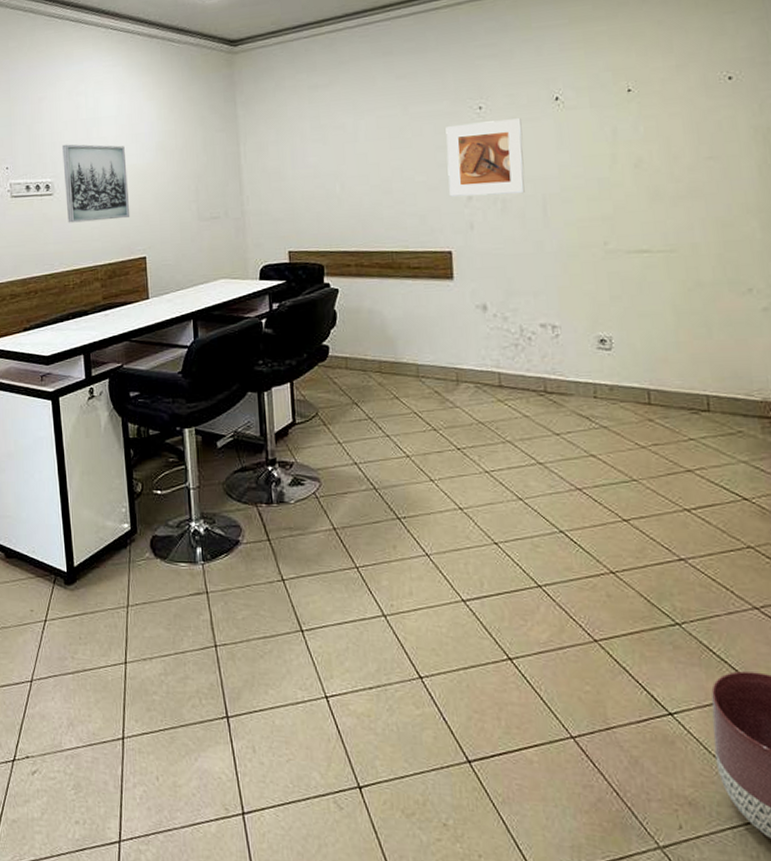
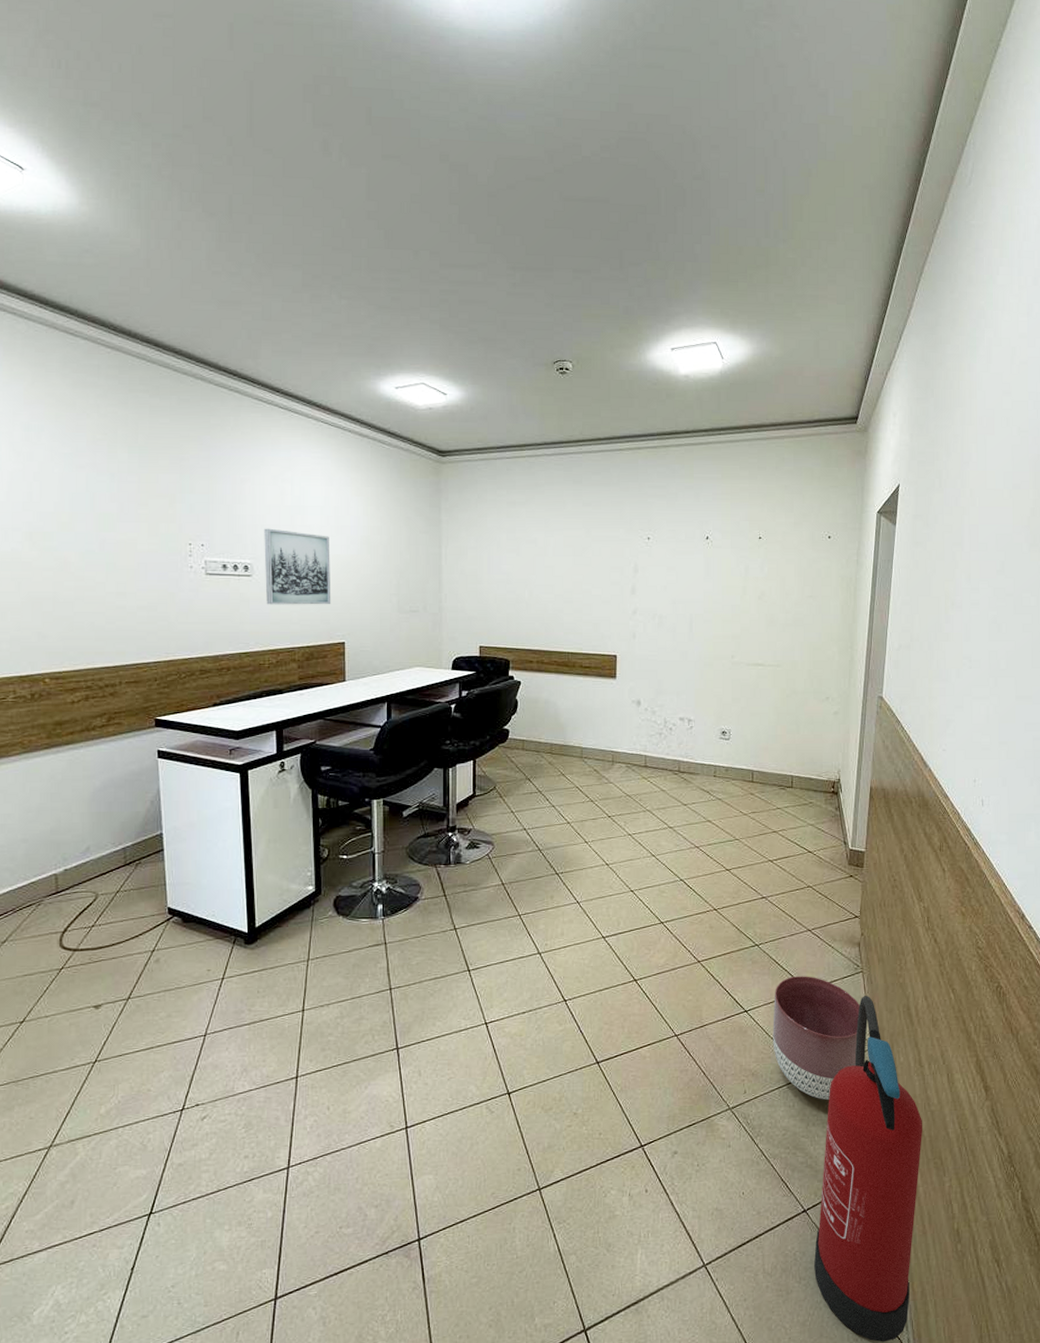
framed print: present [445,118,525,197] -> none [619,550,679,612]

